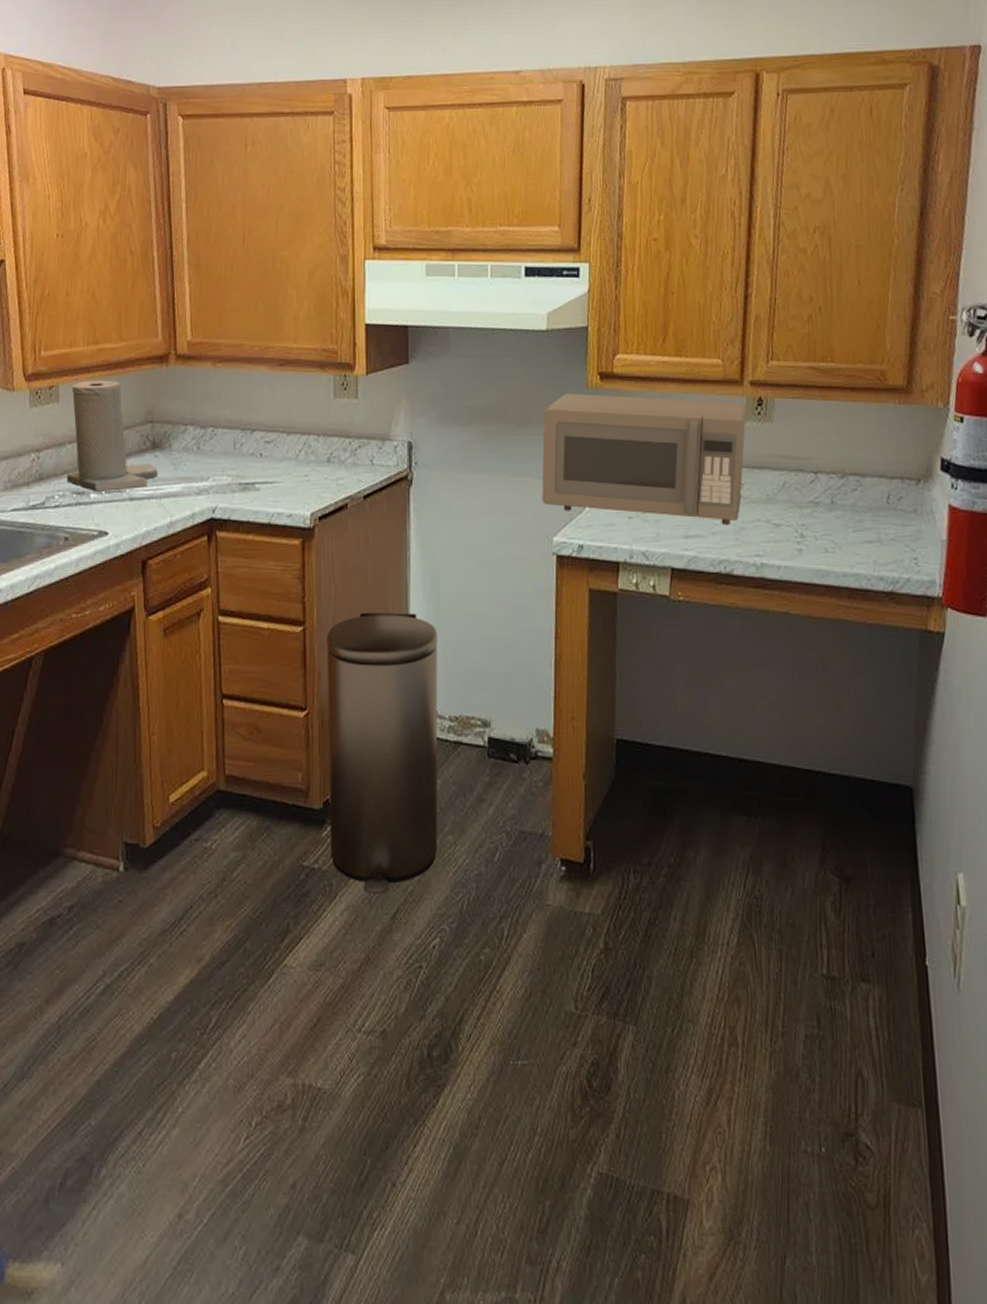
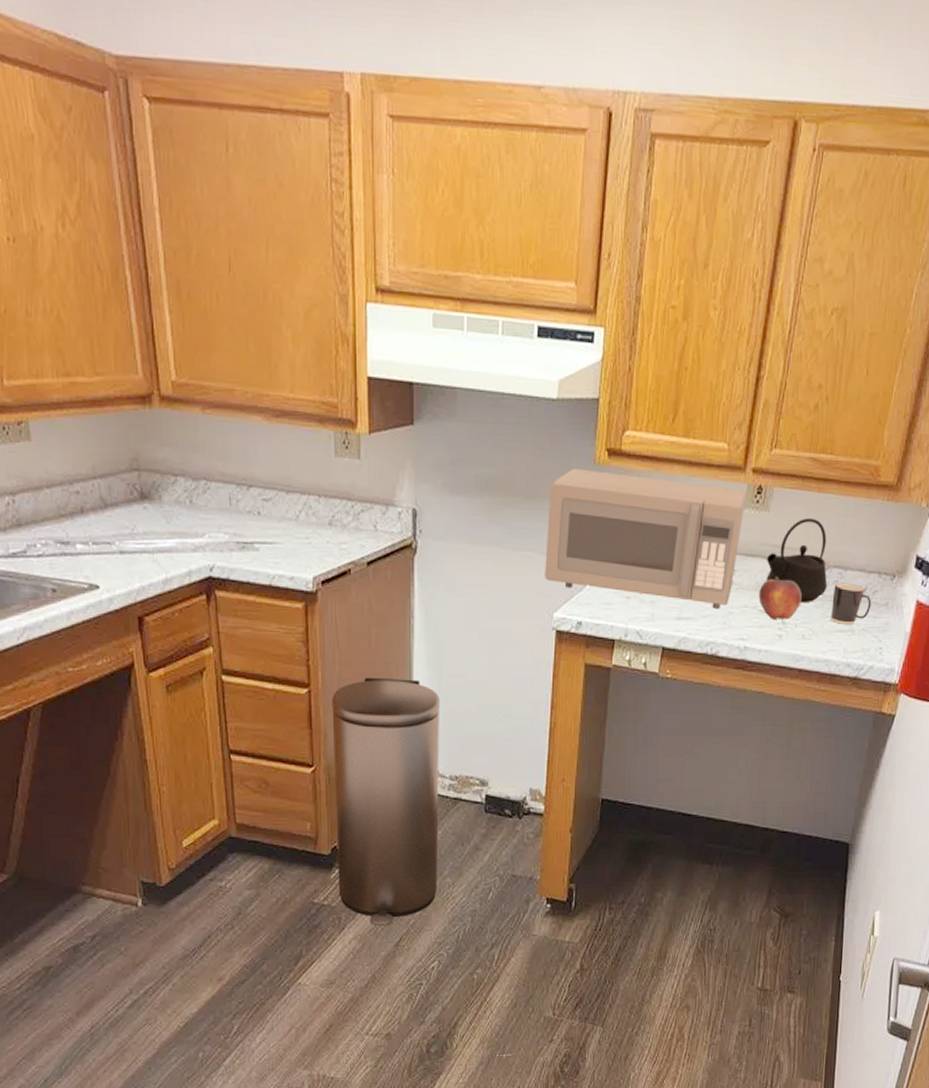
paper towel: present [66,380,158,491] -> none [43,418,149,542]
fruit: none [770,487,819,533] -> present [758,576,802,620]
kettle: none [774,427,846,513] -> present [766,518,828,602]
mug: none [853,490,898,535] -> present [831,582,872,625]

